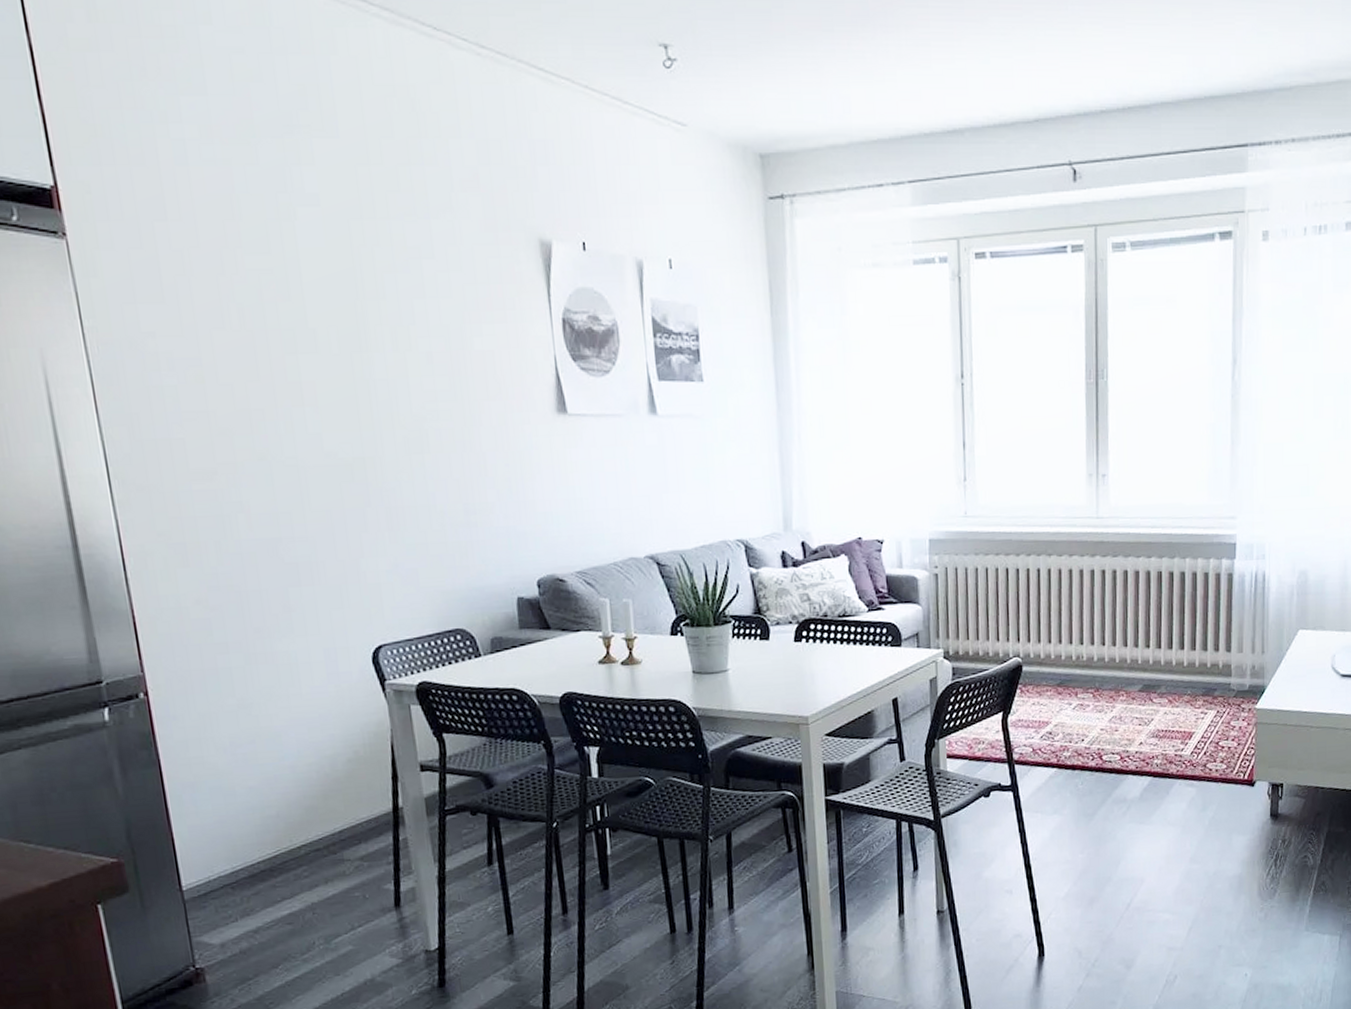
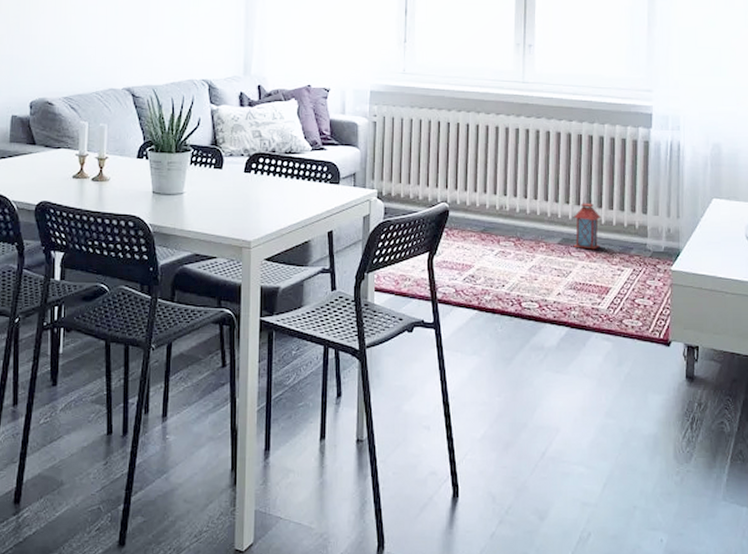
lantern: none [1154,635,1183,695] -> present [573,194,601,250]

